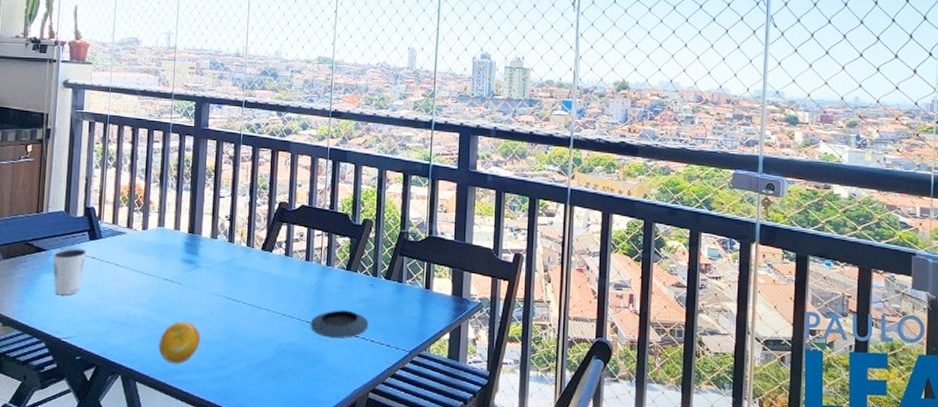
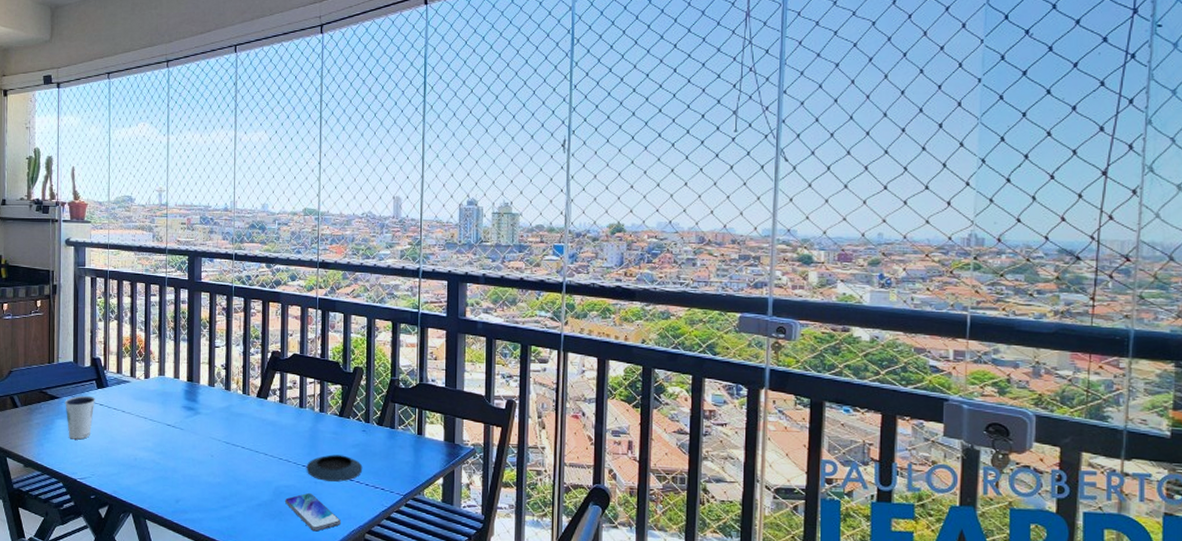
fruit: present [158,322,201,364] -> none [165,464,203,504]
smartphone: none [287,350,345,391] -> present [285,492,342,532]

